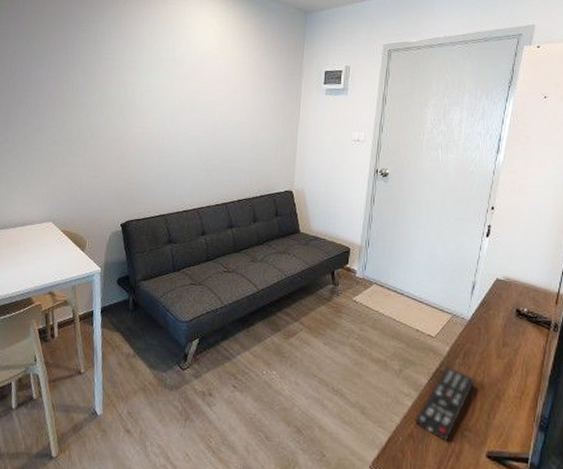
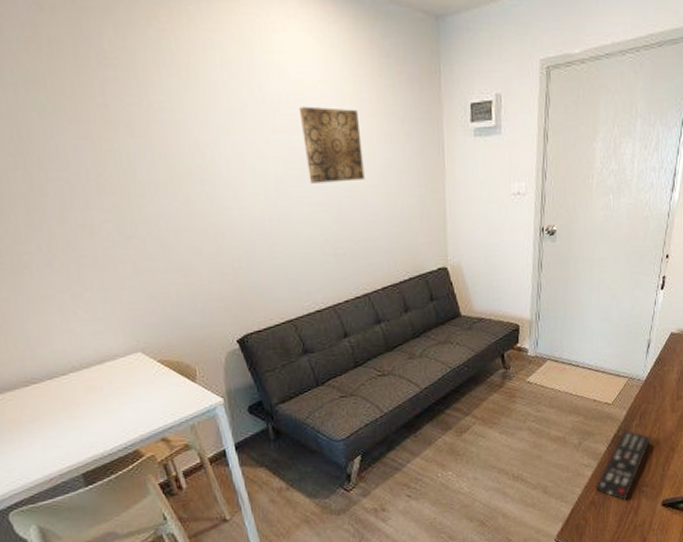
wall art: none [196,64,239,118] -> present [298,106,365,184]

